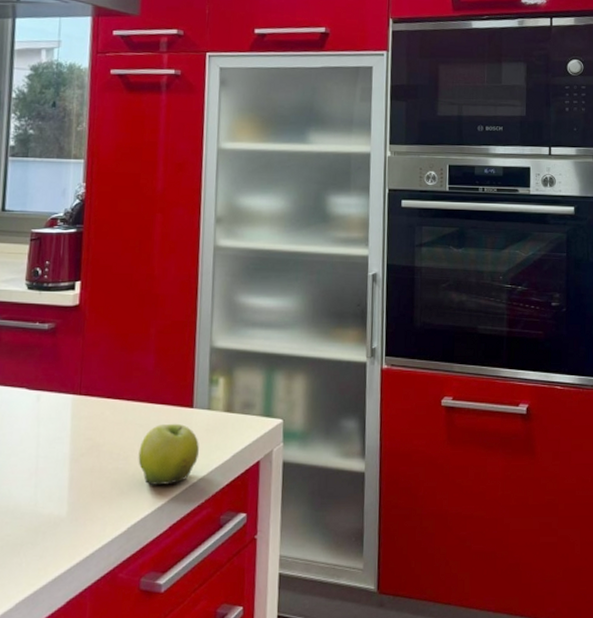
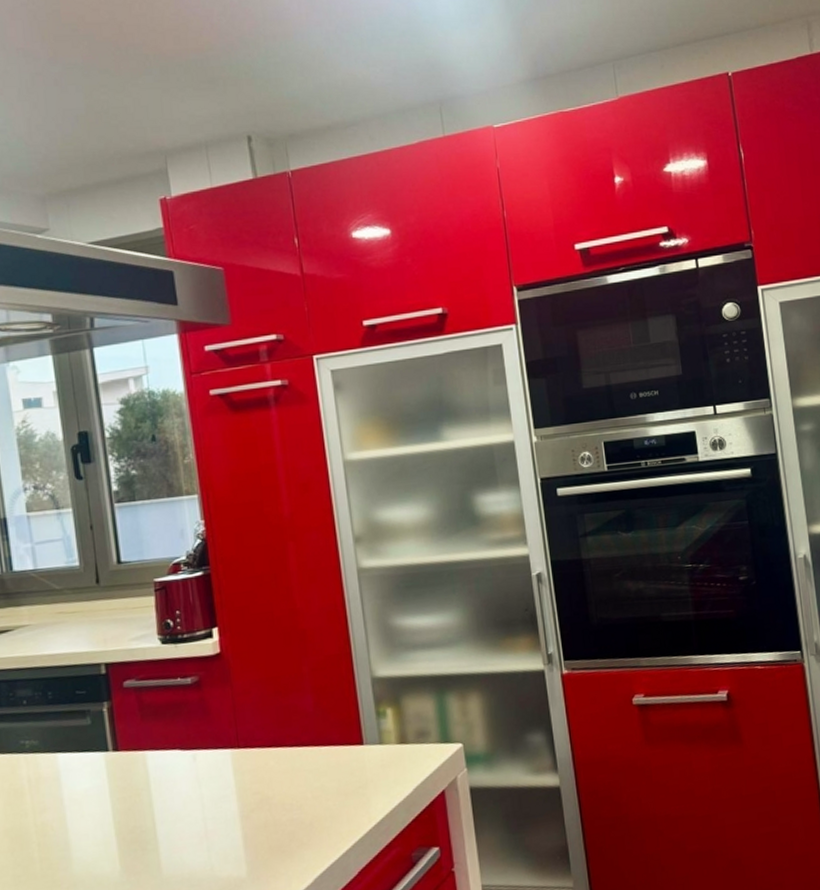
fruit: present [138,423,199,485] -> none [312,763,378,832]

